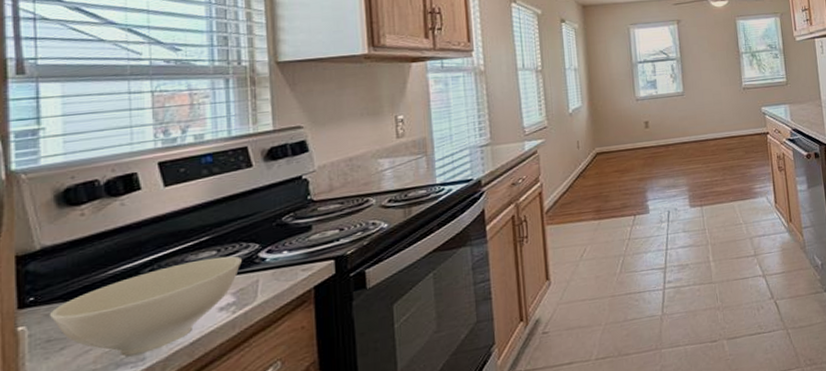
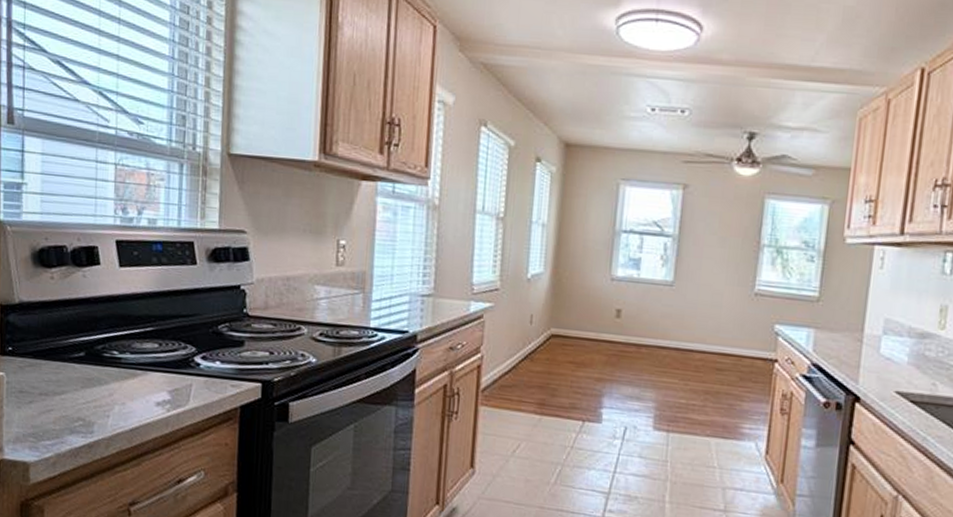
bowl: present [50,256,243,357] -> none [23,348,180,427]

